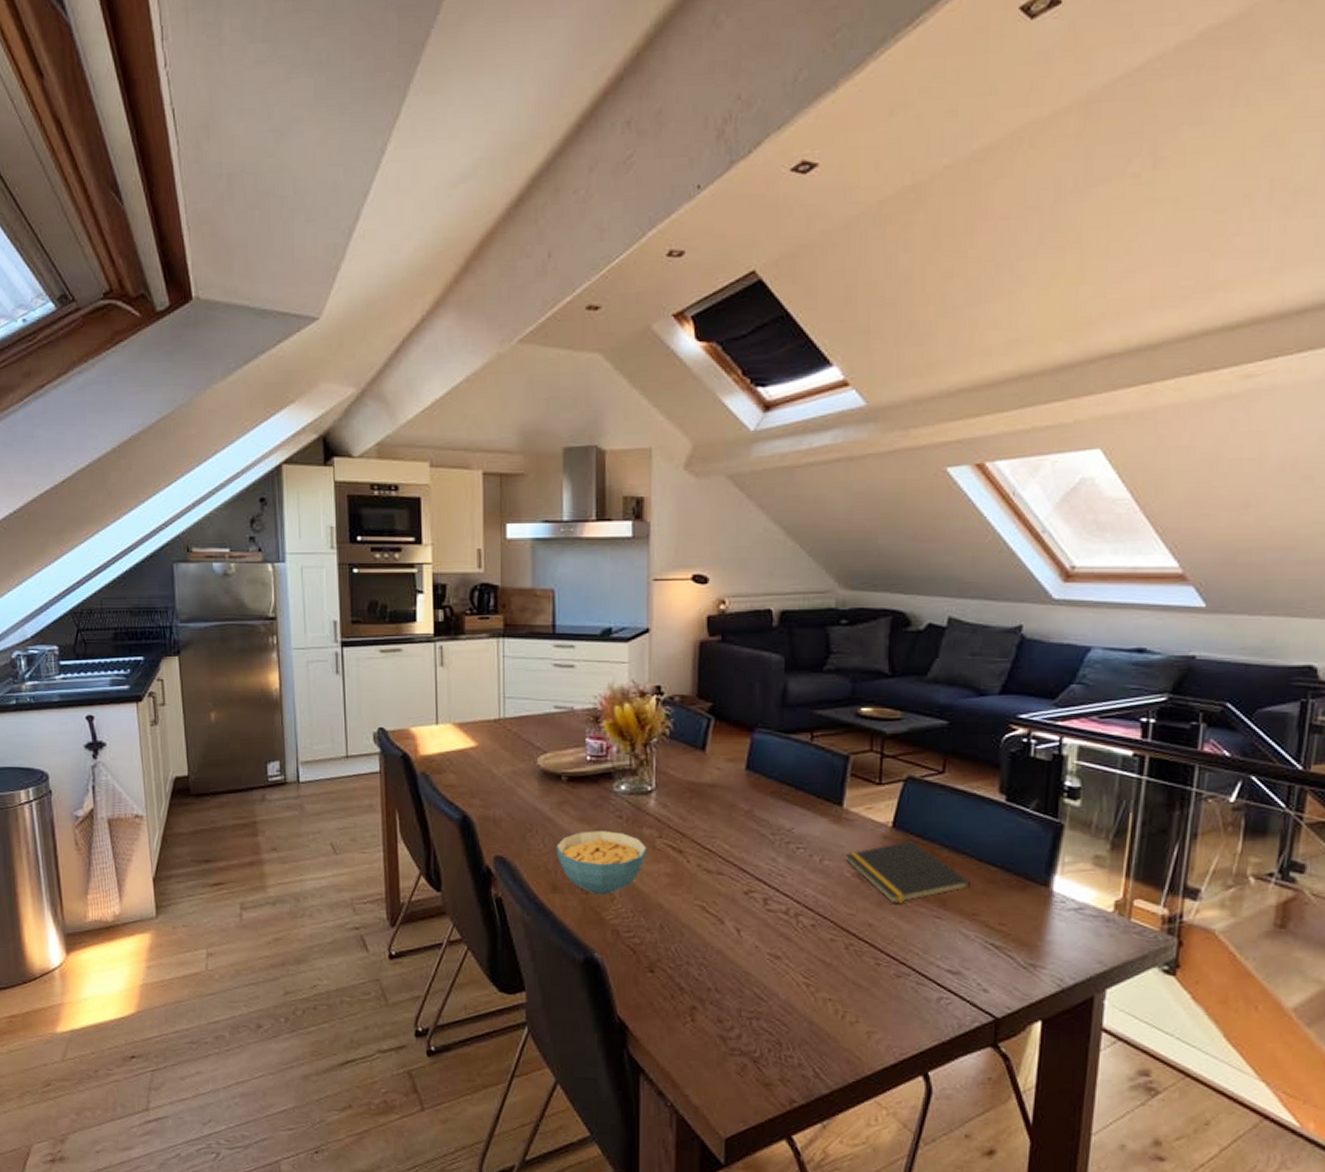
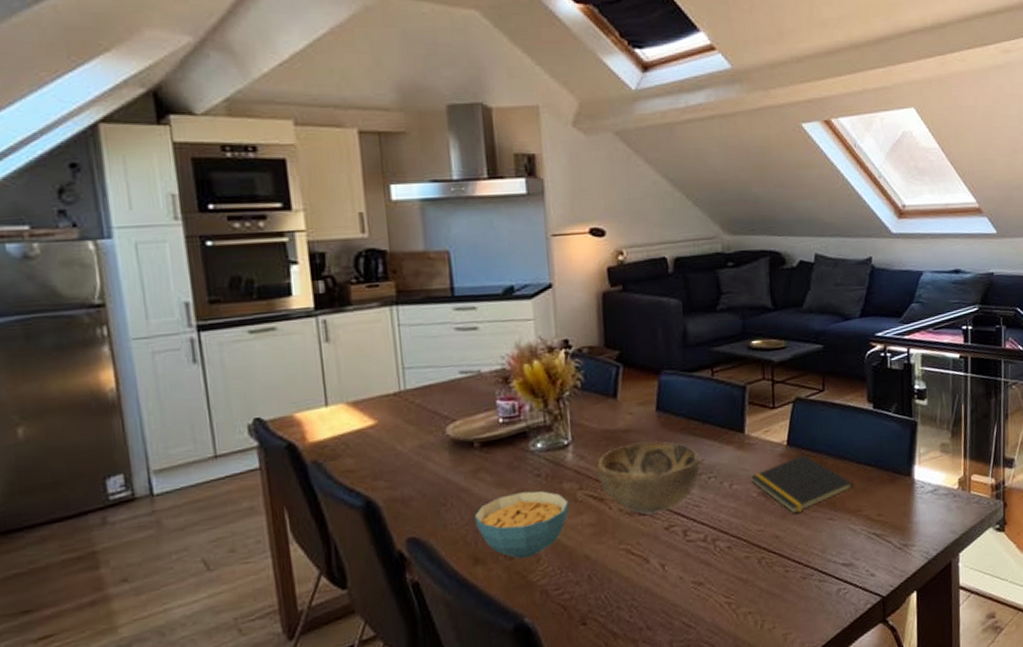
decorative bowl: none [678,799,788,875] -> present [596,441,700,515]

